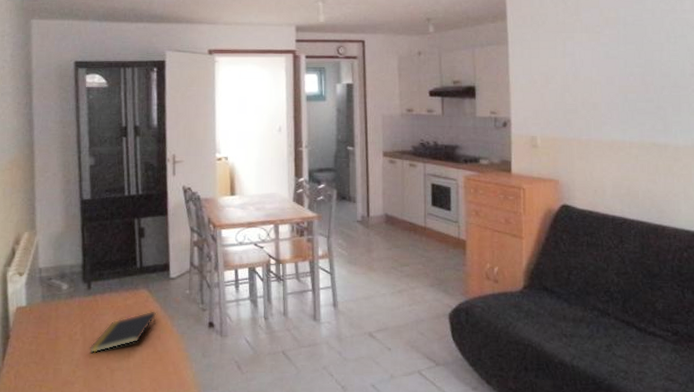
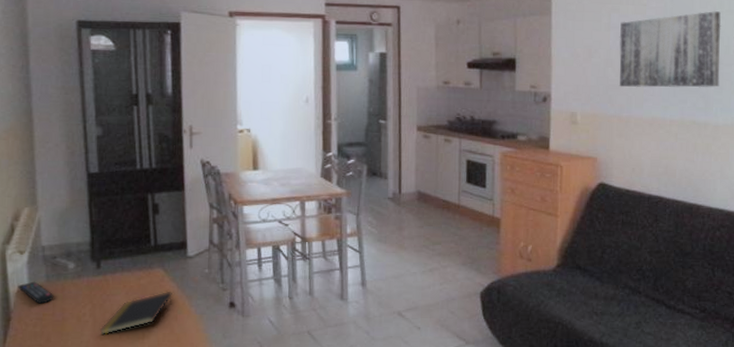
remote control: none [17,301,49,323] -> present [18,281,54,304]
wall art: none [575,35,677,112] -> present [619,10,721,88]

